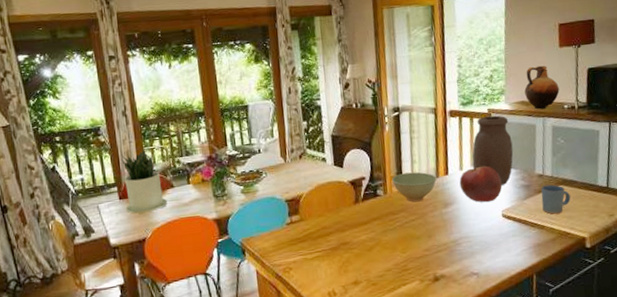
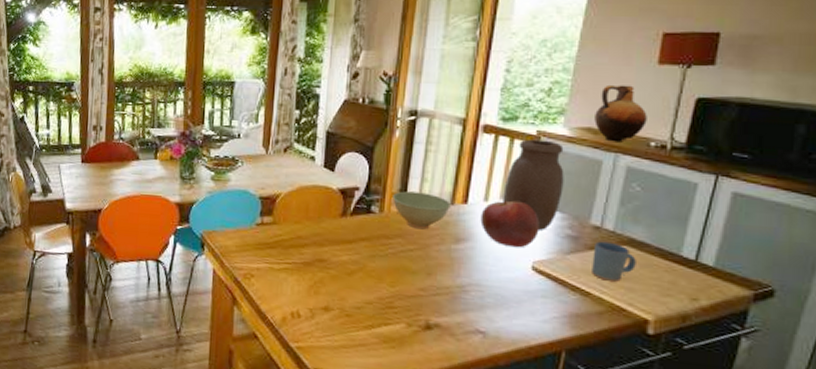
planter: present [120,149,167,214] -> none [86,113,130,183]

